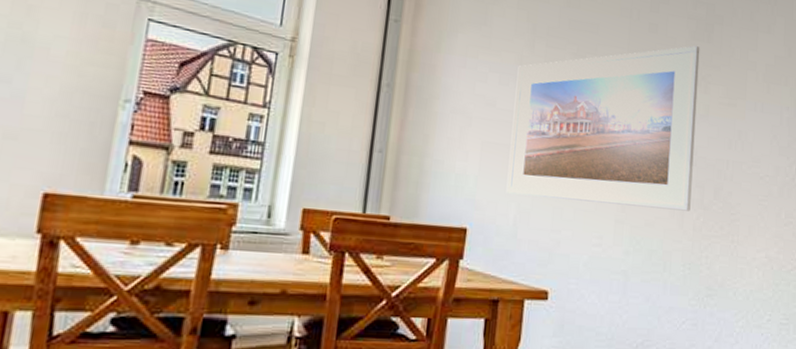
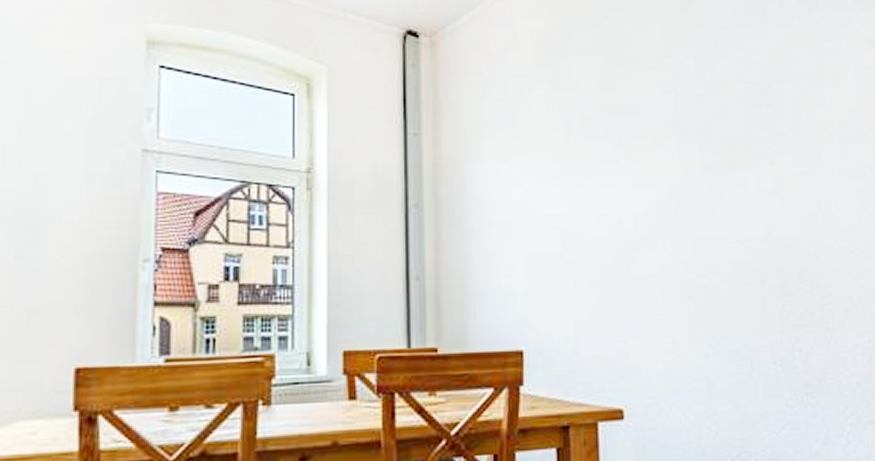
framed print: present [506,45,700,211] -> none [555,113,773,307]

